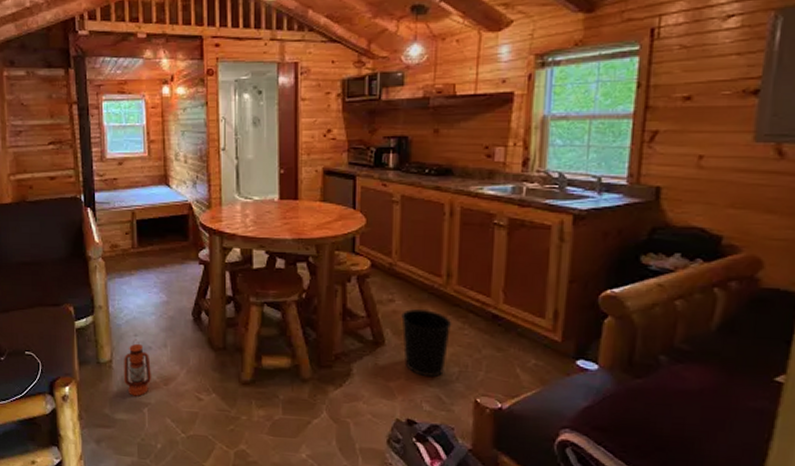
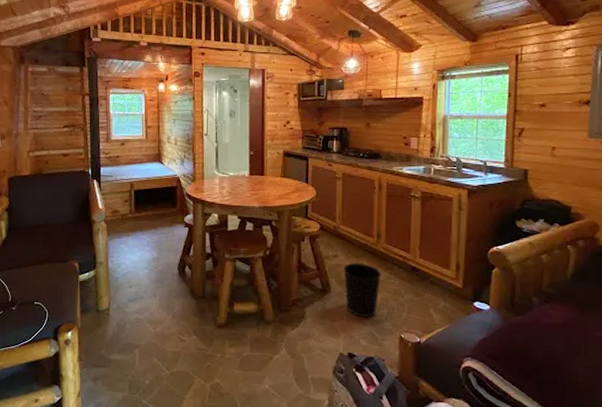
lantern: present [124,339,151,397] -> none [119,290,142,339]

